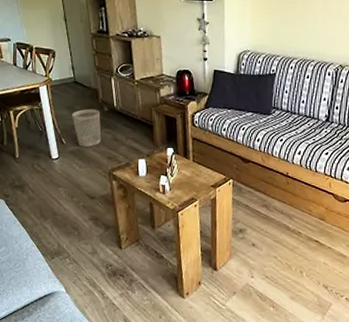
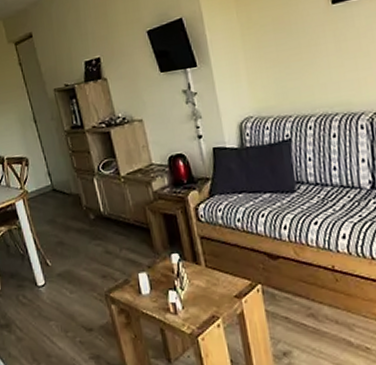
wastebasket: present [71,108,101,147] -> none [53,218,91,267]

